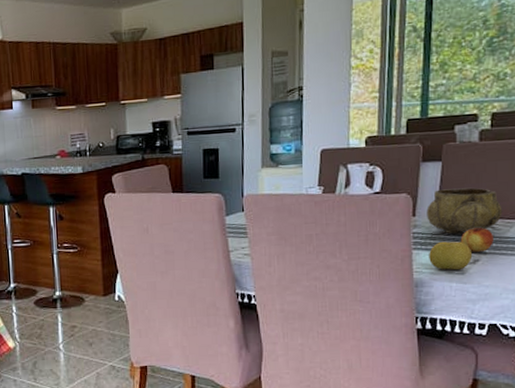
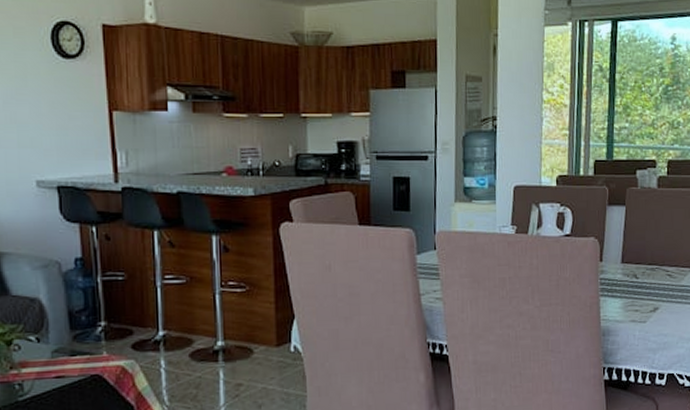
decorative bowl: present [426,187,503,234] -> none [612,234,678,281]
fruit: present [429,241,473,271] -> none [615,288,653,319]
fruit: present [460,227,493,252] -> none [642,275,670,300]

